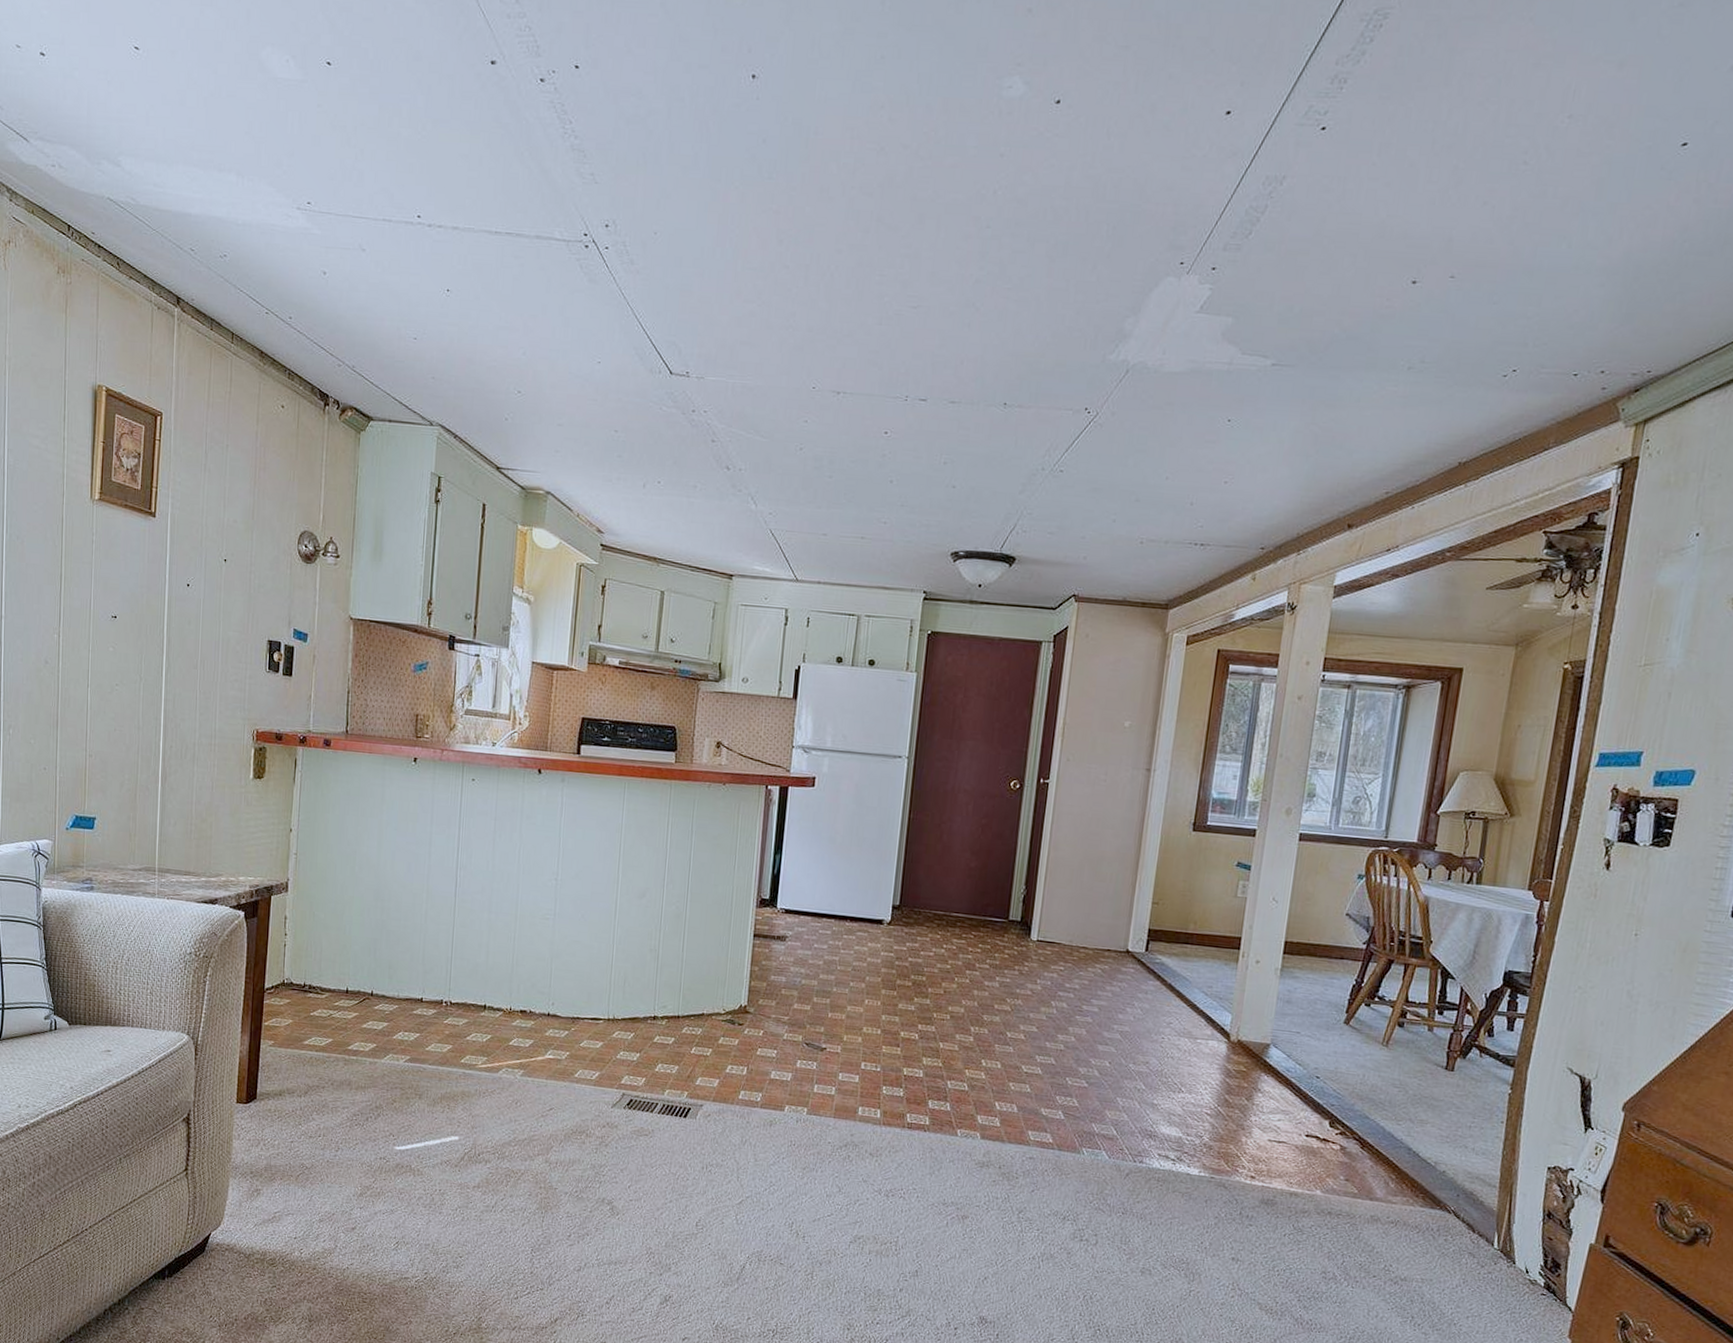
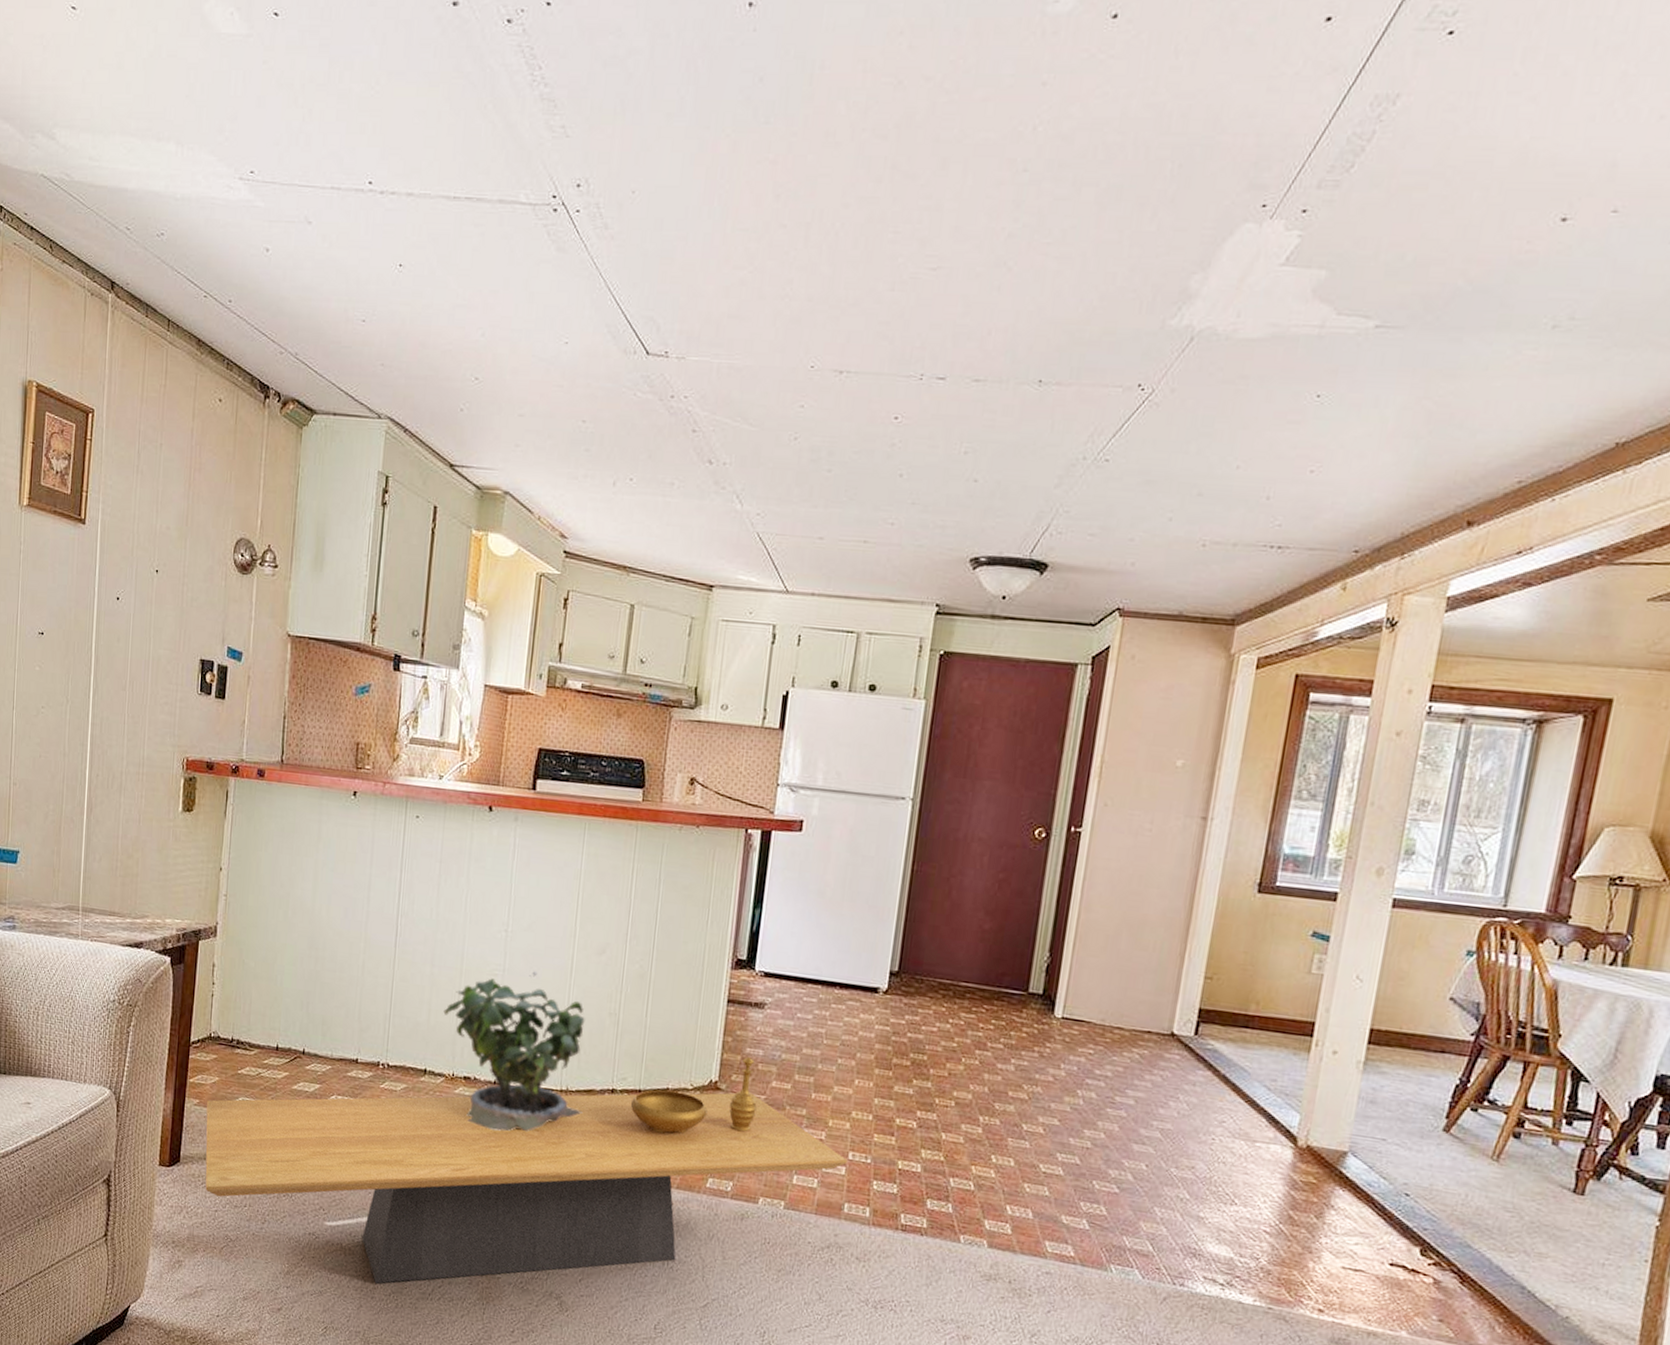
coffee table: none [280,1014,861,1200] -> present [205,1092,848,1284]
potted plant: none [500,915,629,1058] -> present [443,971,585,1132]
decorative bowl: none [670,984,782,1054] -> present [630,1057,758,1134]

